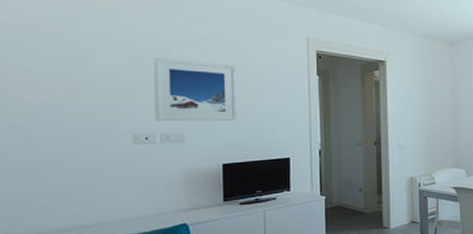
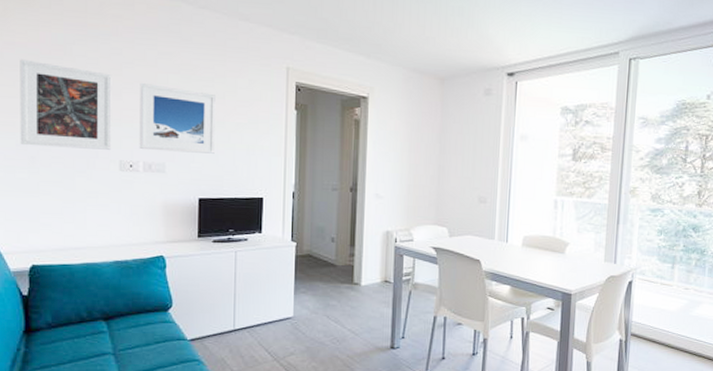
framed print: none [11,39,124,126] -> present [20,59,112,150]

